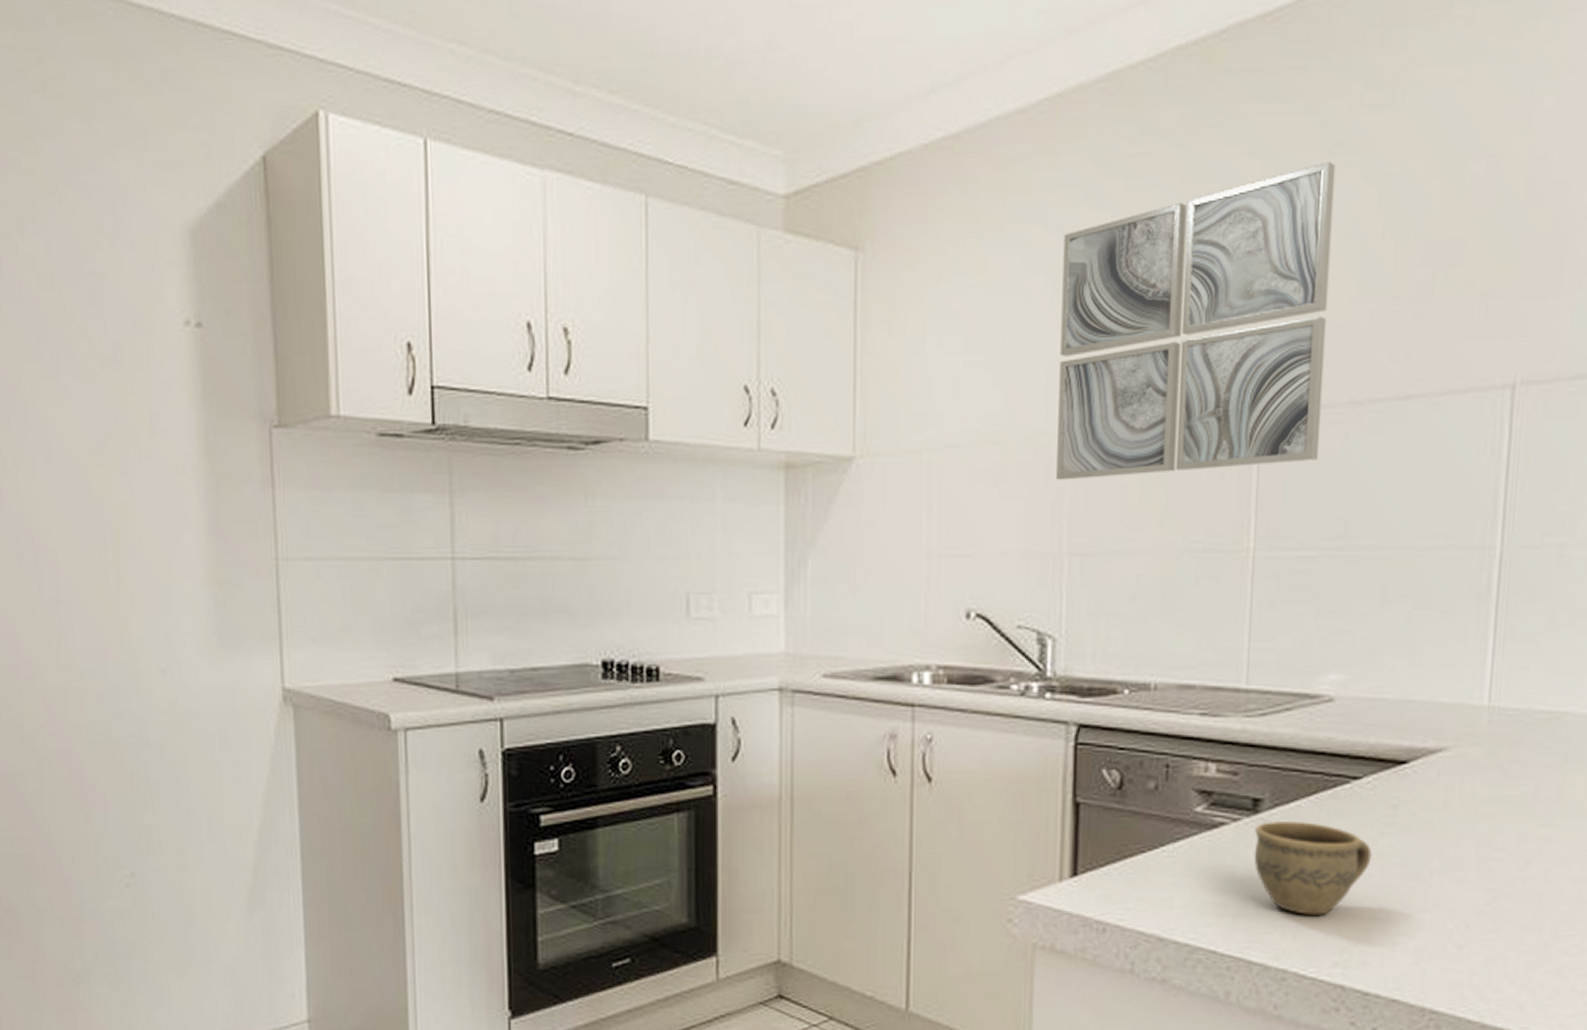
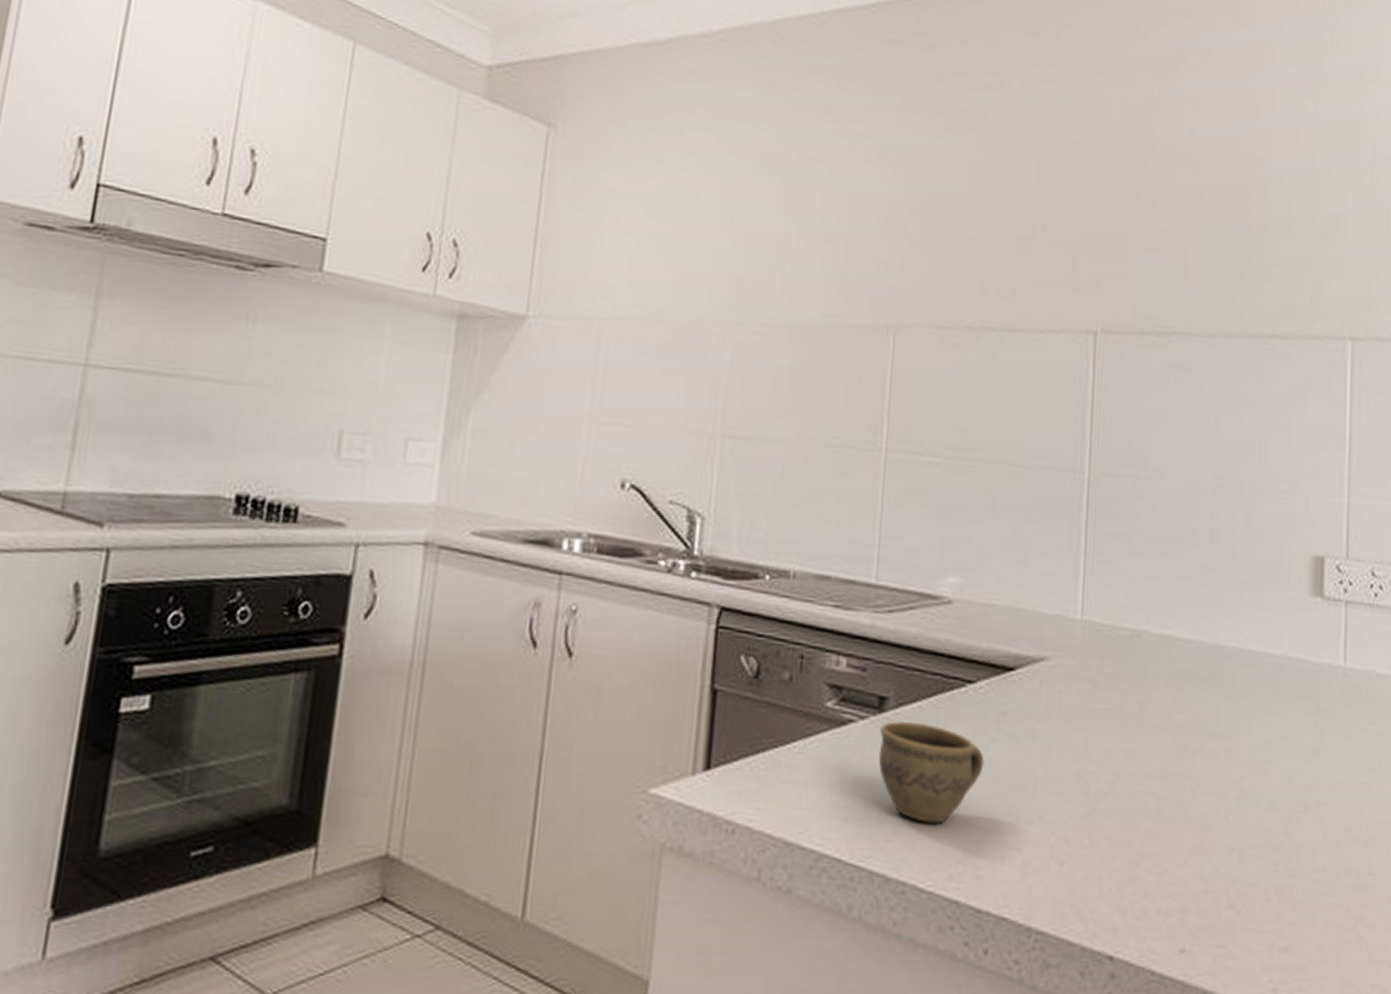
wall art: present [1056,161,1336,480] -> none [715,123,958,376]

